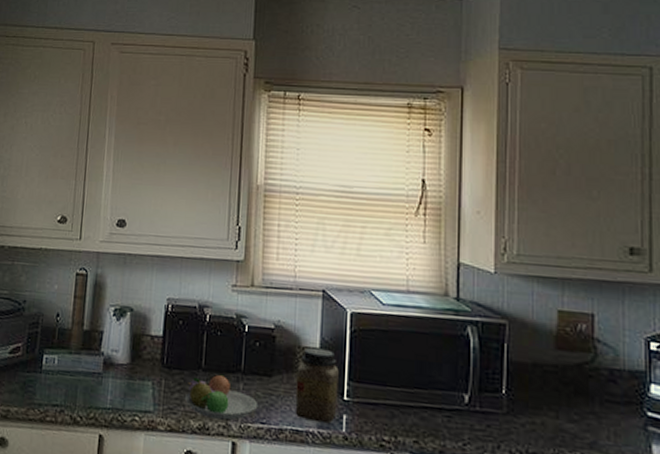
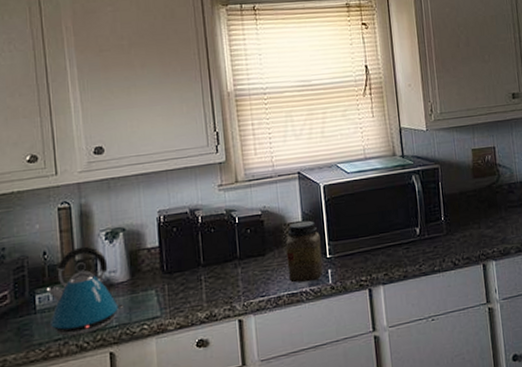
kettle: none [52,317,120,408] -> present [46,246,124,337]
fruit bowl: present [185,374,258,420] -> none [190,265,257,306]

